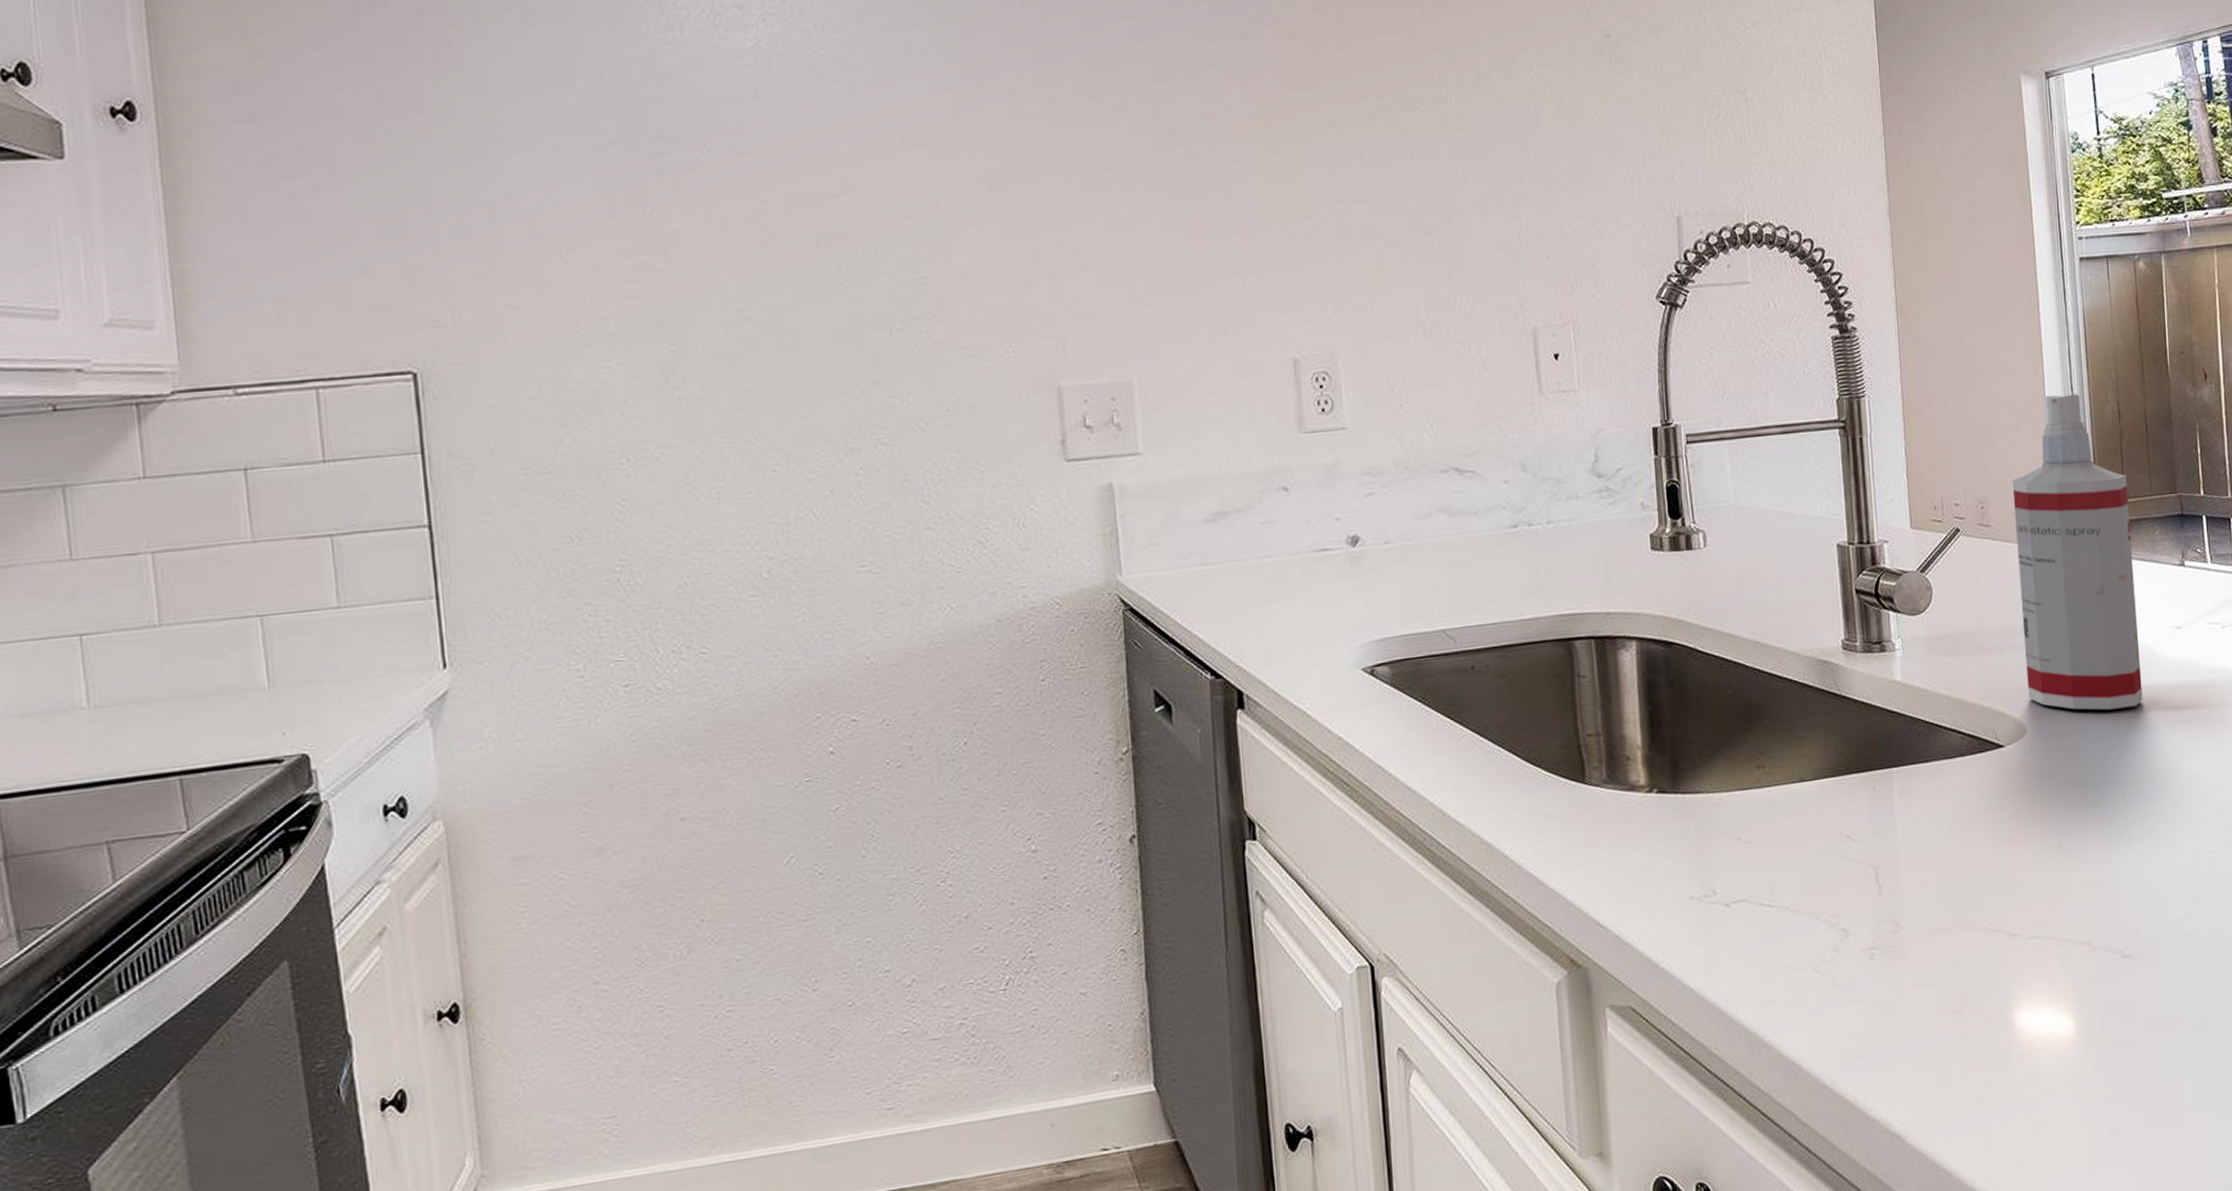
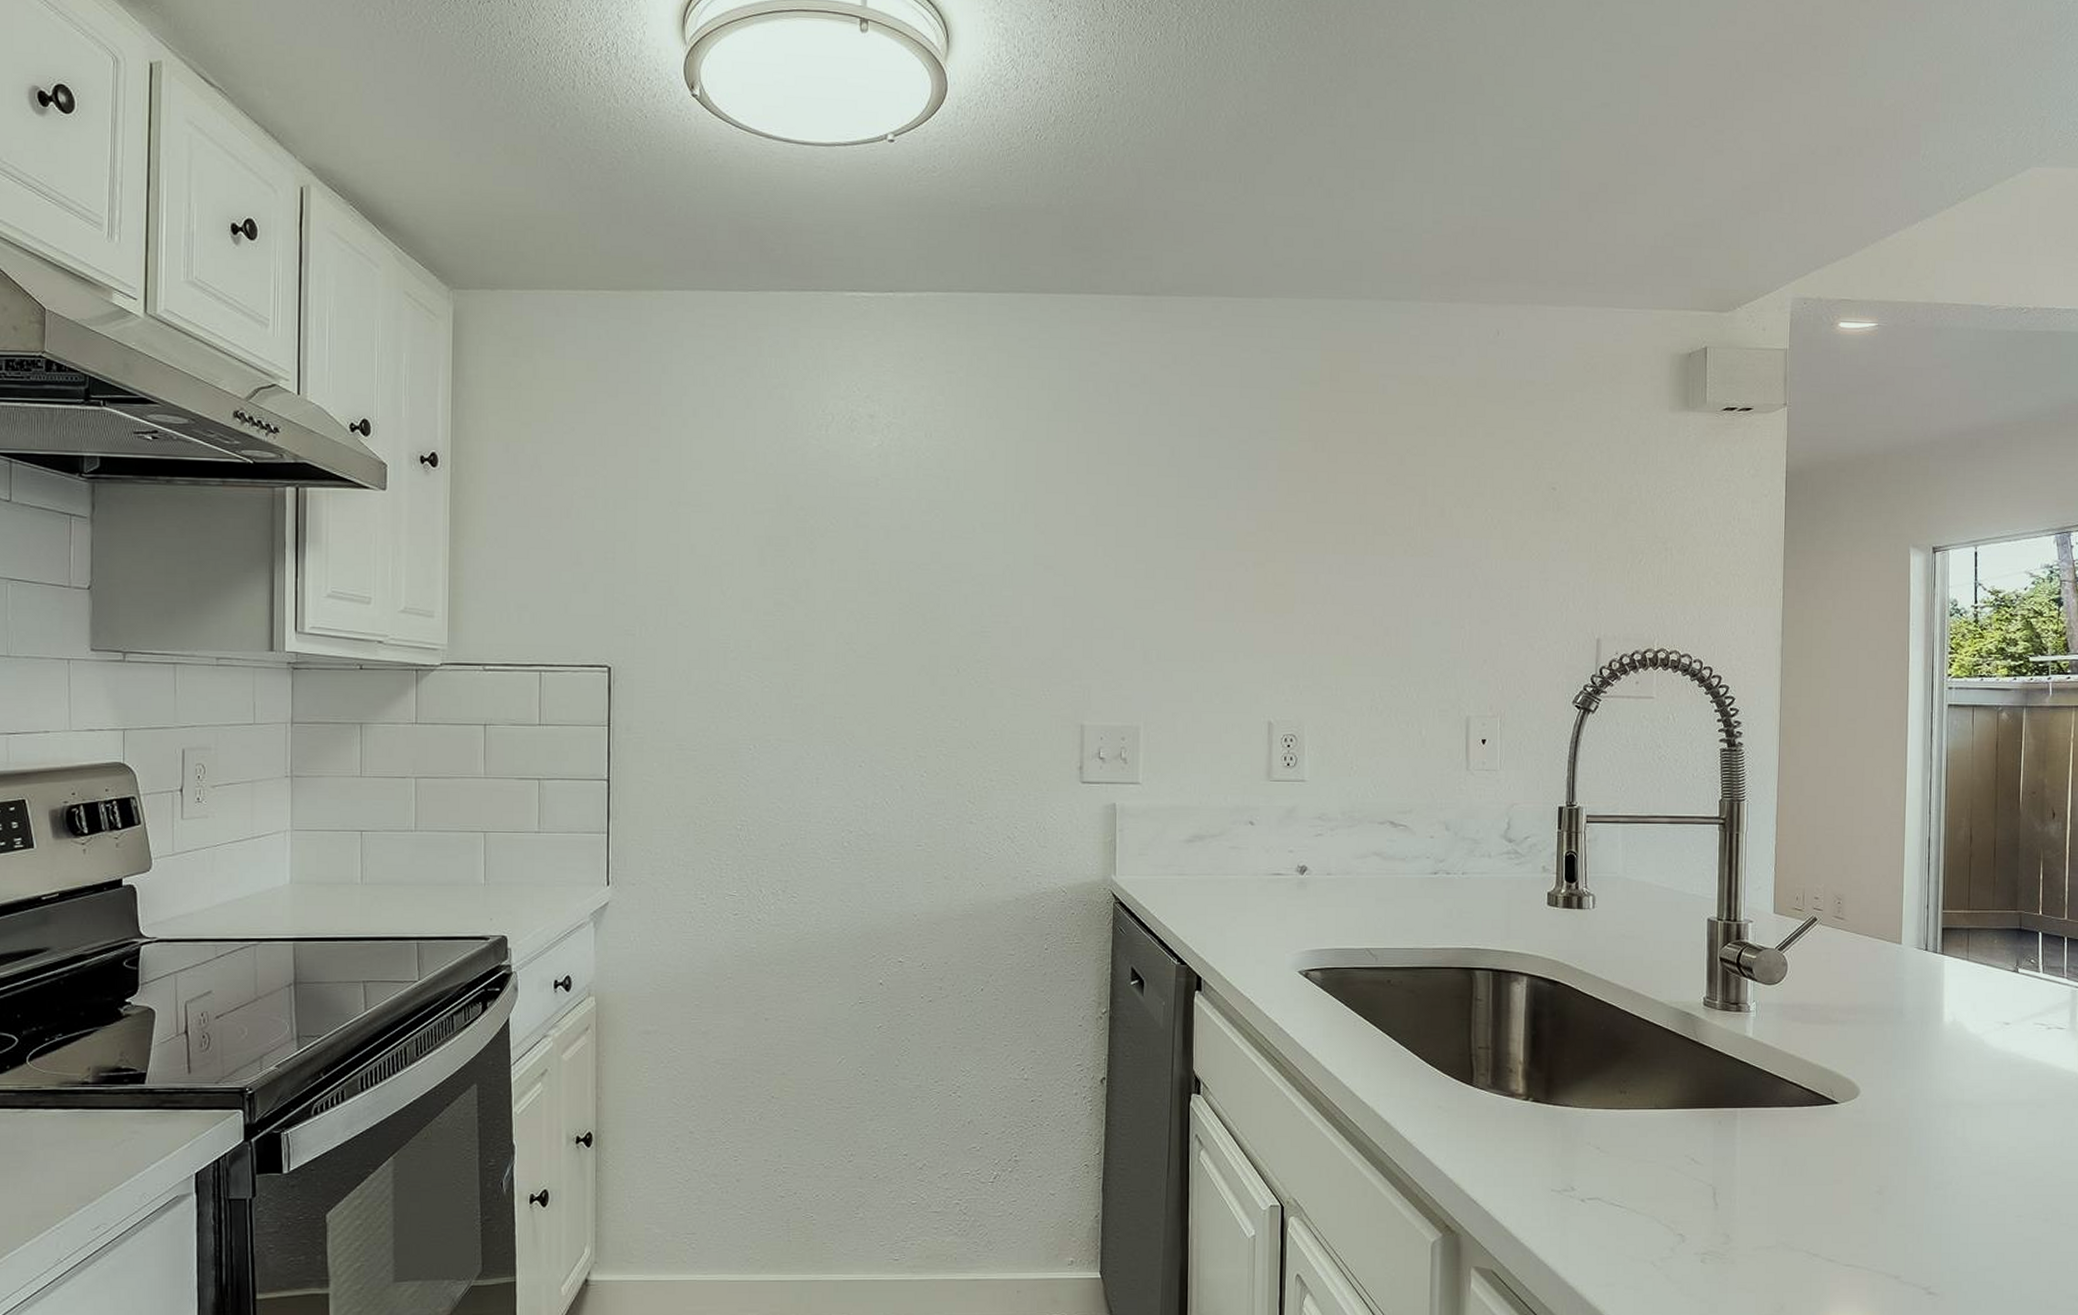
spray bottle: present [2012,394,2143,711] -> none [1864,816,1972,1085]

